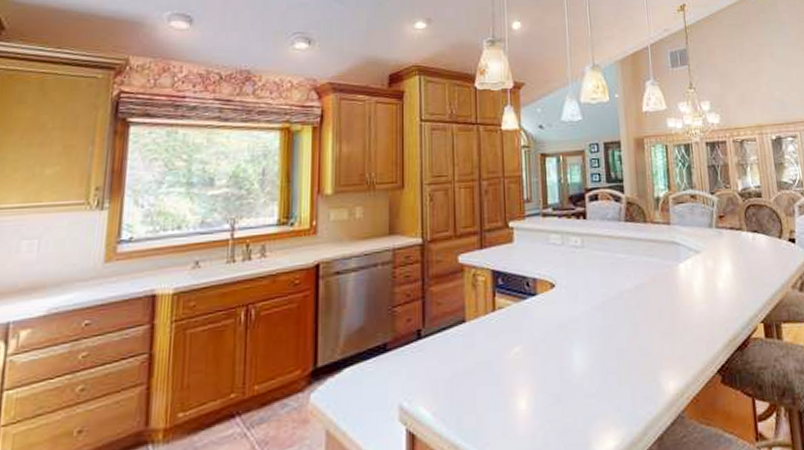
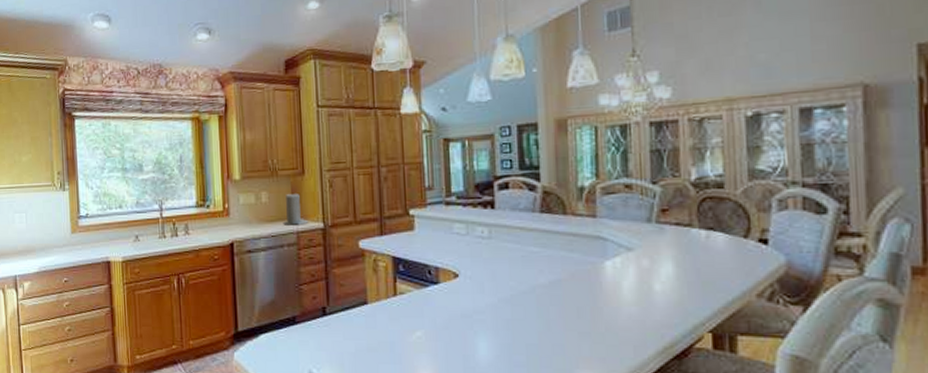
paper towel: none [378,208,407,242] -> present [283,194,309,225]

